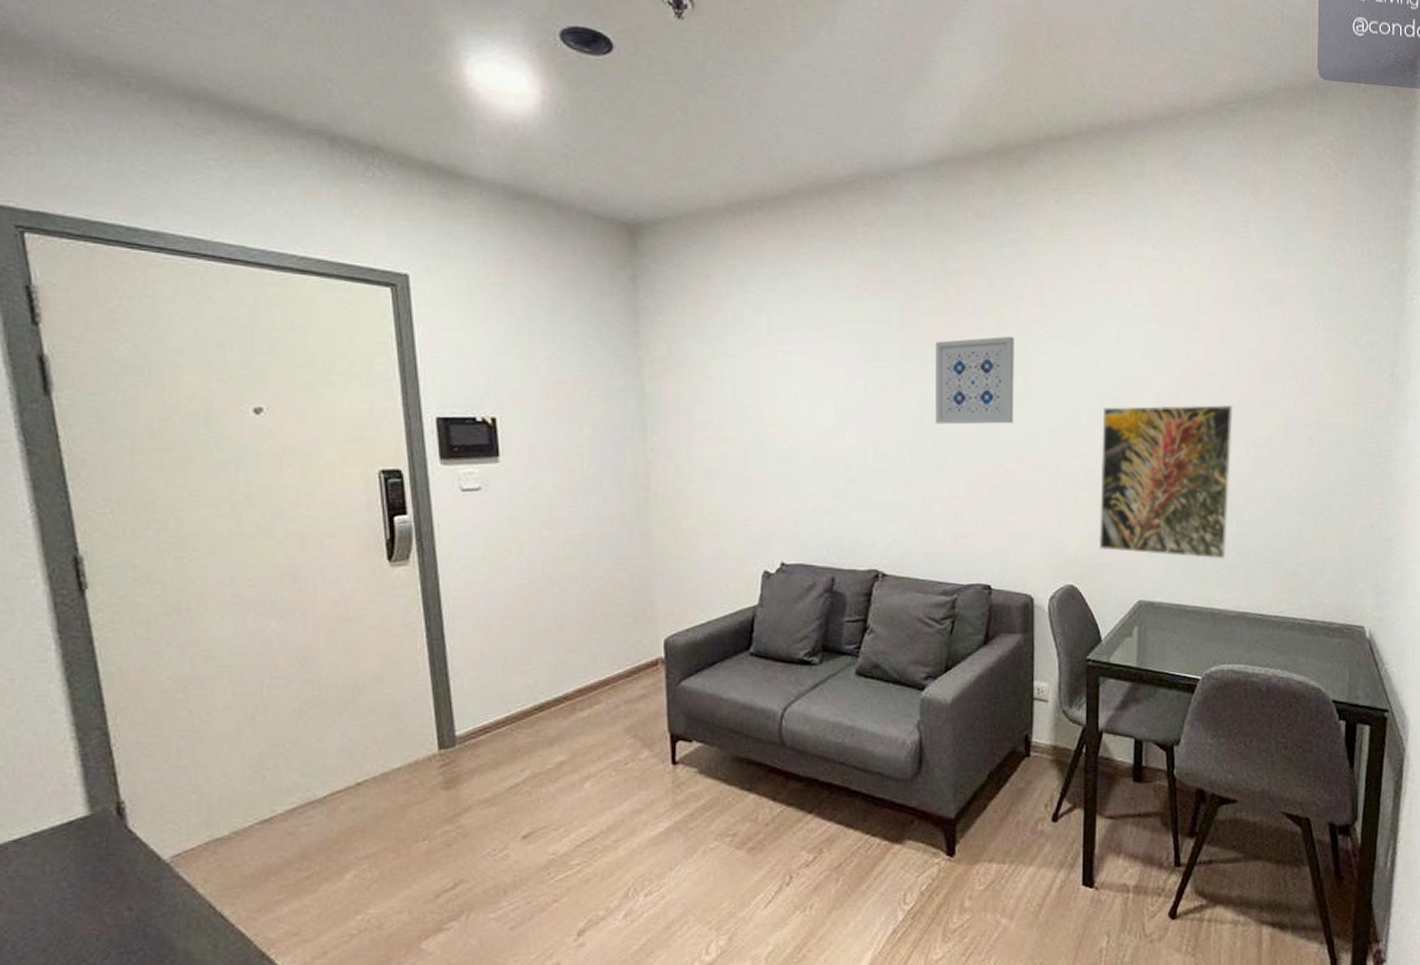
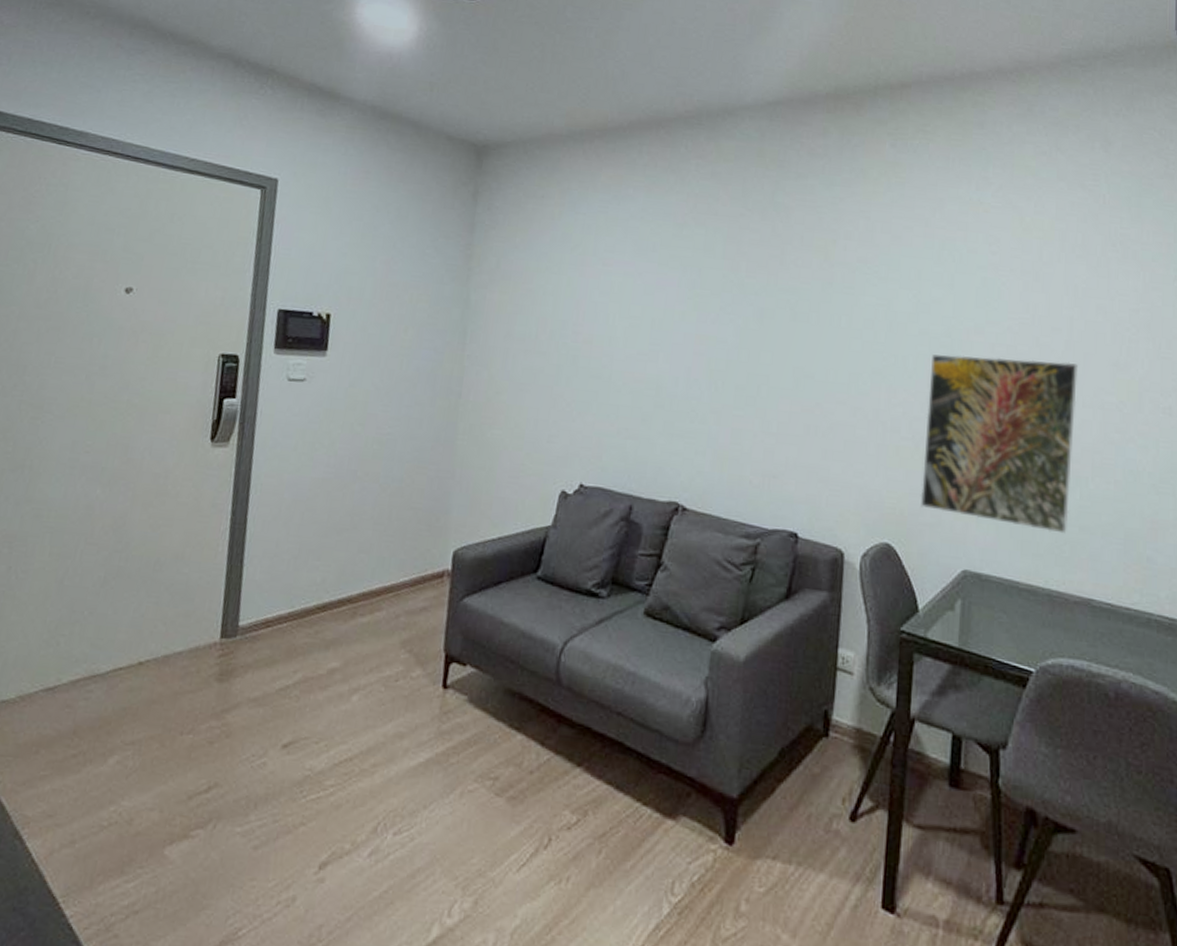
wall art: present [935,336,1014,425] -> none [752,273,840,363]

